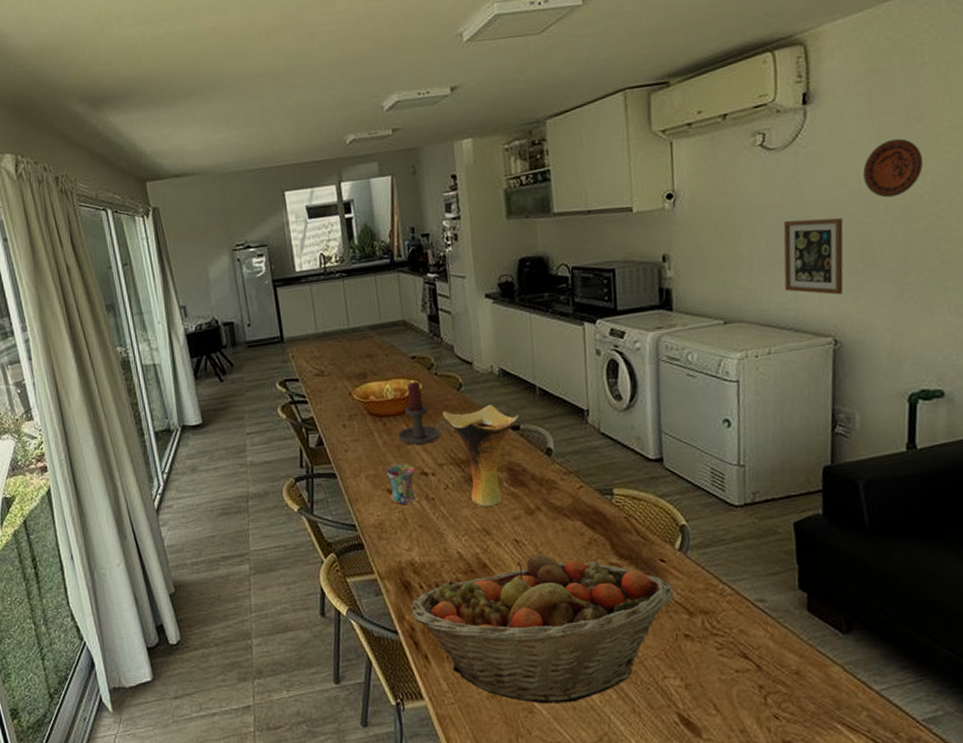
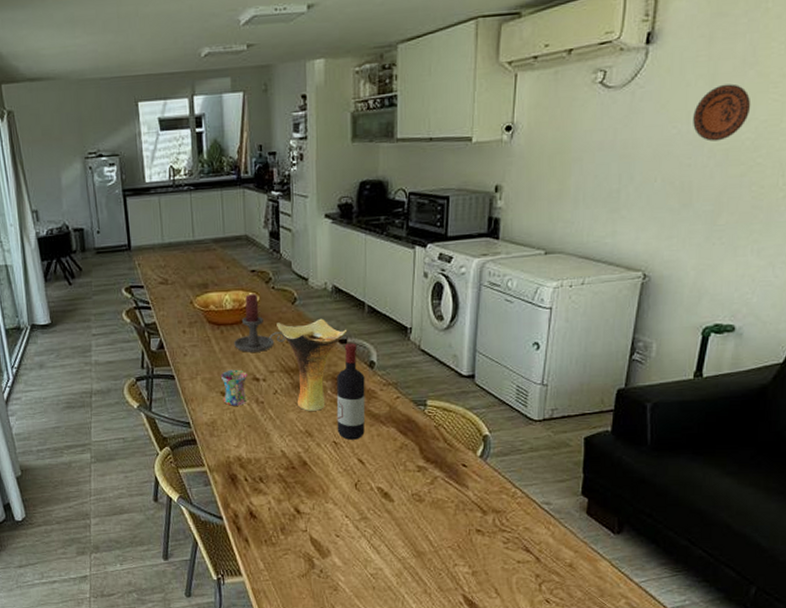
fruit basket: present [410,553,674,704] -> none [235,455,471,583]
wine bottle: none [512,429,548,537] -> present [336,343,365,440]
picture frame: present [783,217,844,295] -> none [604,158,667,233]

